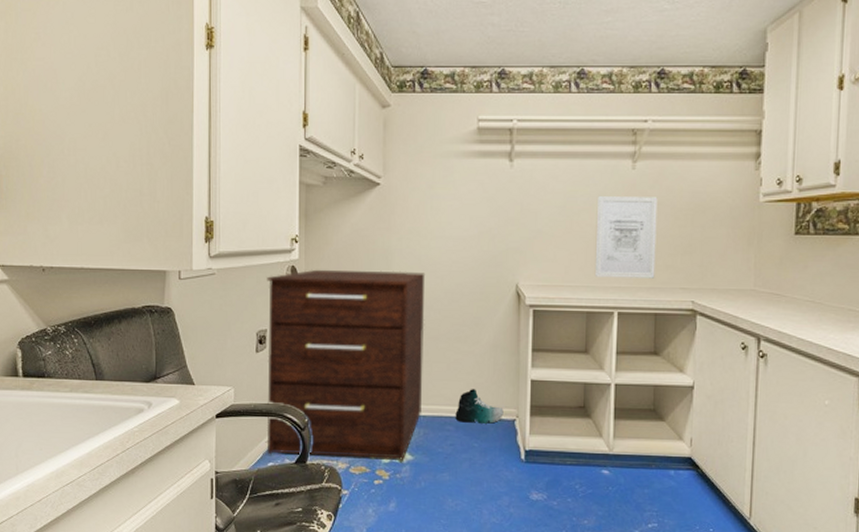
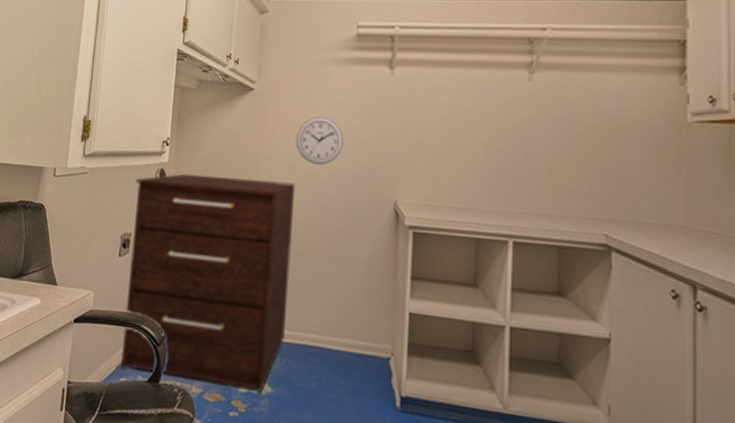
wall clock: none [423,209,469,255] -> present [295,116,344,166]
sneaker: present [455,389,504,424] -> none [322,317,377,360]
wall art: present [594,195,658,279] -> none [485,108,560,205]

